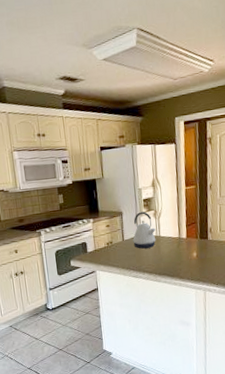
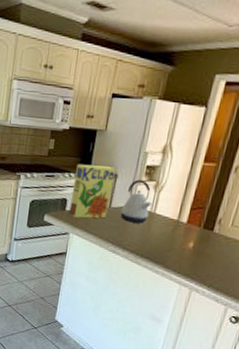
cereal box: none [87,207,123,257] -> present [69,163,116,219]

